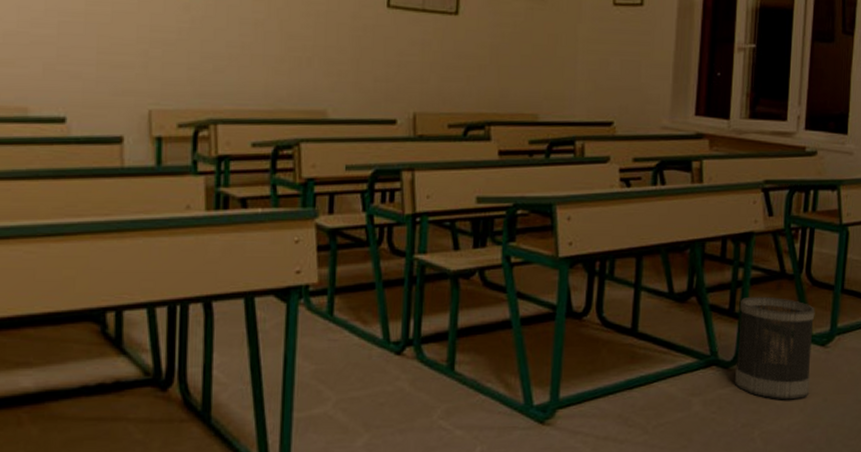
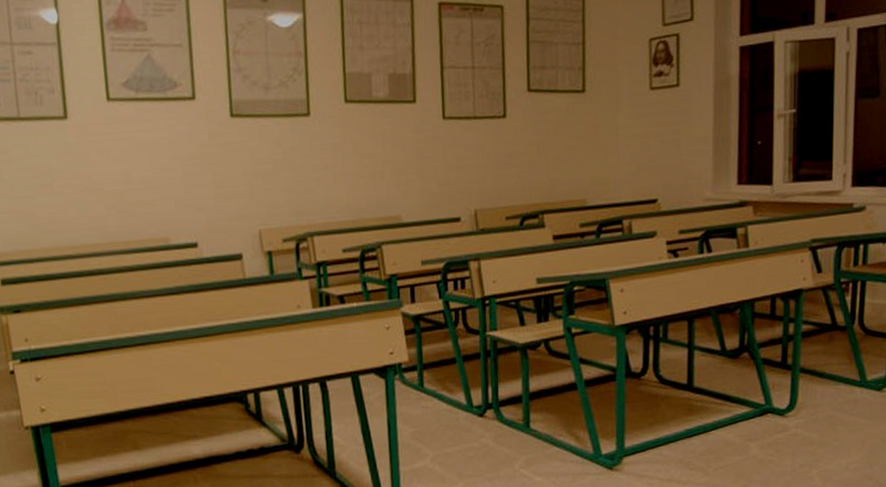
wastebasket: present [735,296,815,399] -> none [791,348,870,441]

